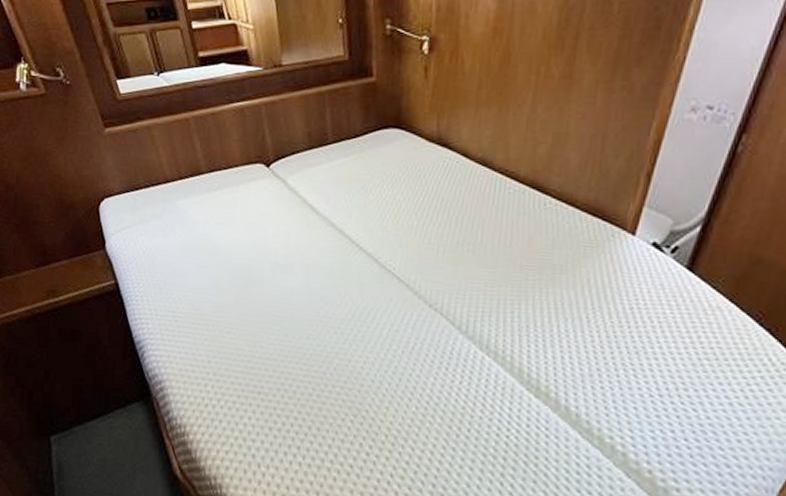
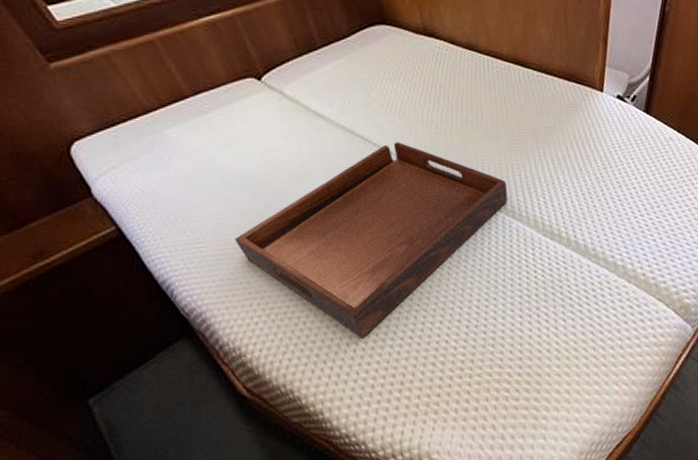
serving tray: none [208,250,495,452] -> present [235,142,508,338]

